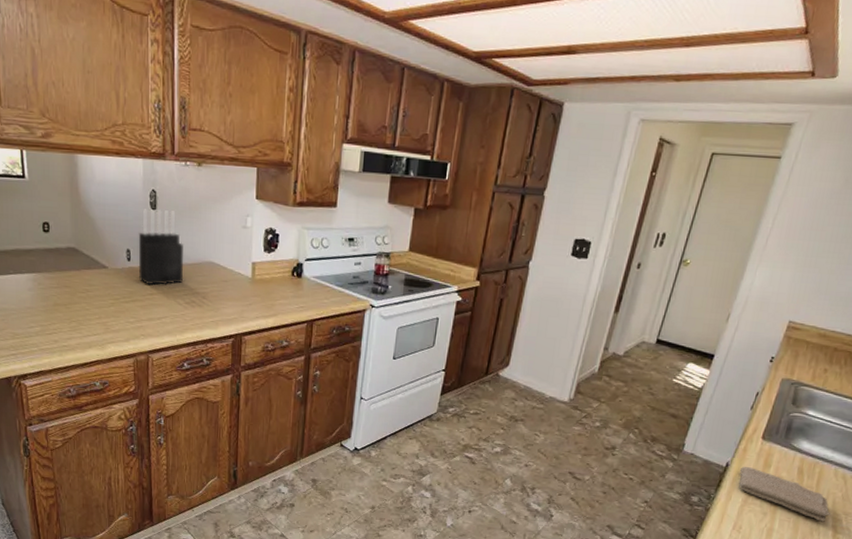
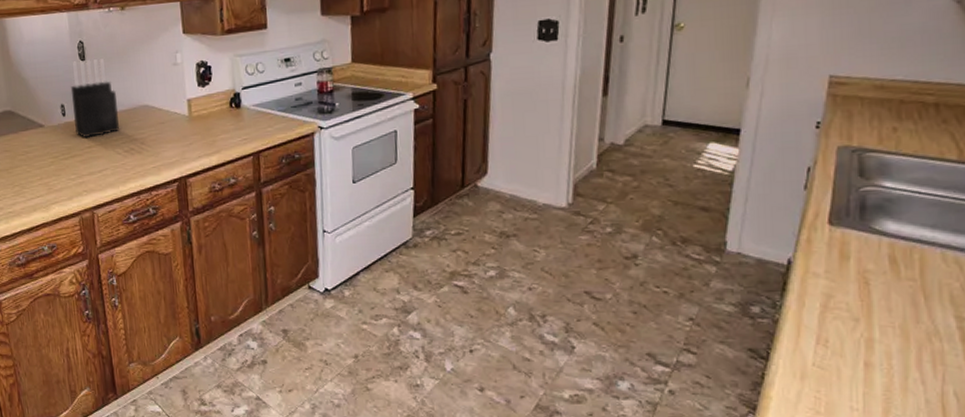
washcloth: present [738,467,830,522] -> none [809,262,950,323]

